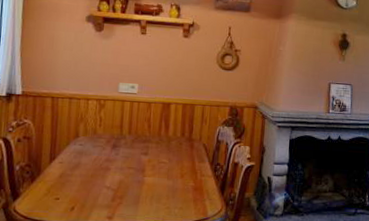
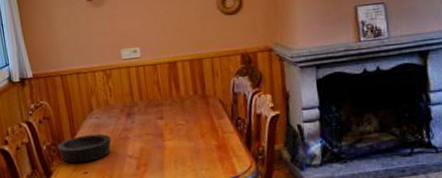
bowl: none [32,160,92,188] -> present [57,134,111,164]

